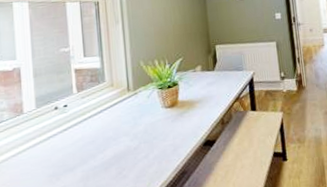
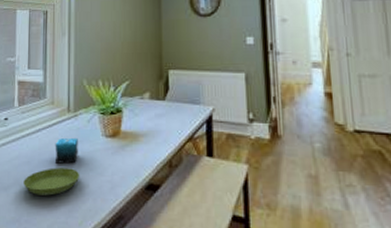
saucer: none [90,139,145,170] -> present [23,167,80,196]
candle: none [118,112,141,138] -> present [55,137,78,164]

